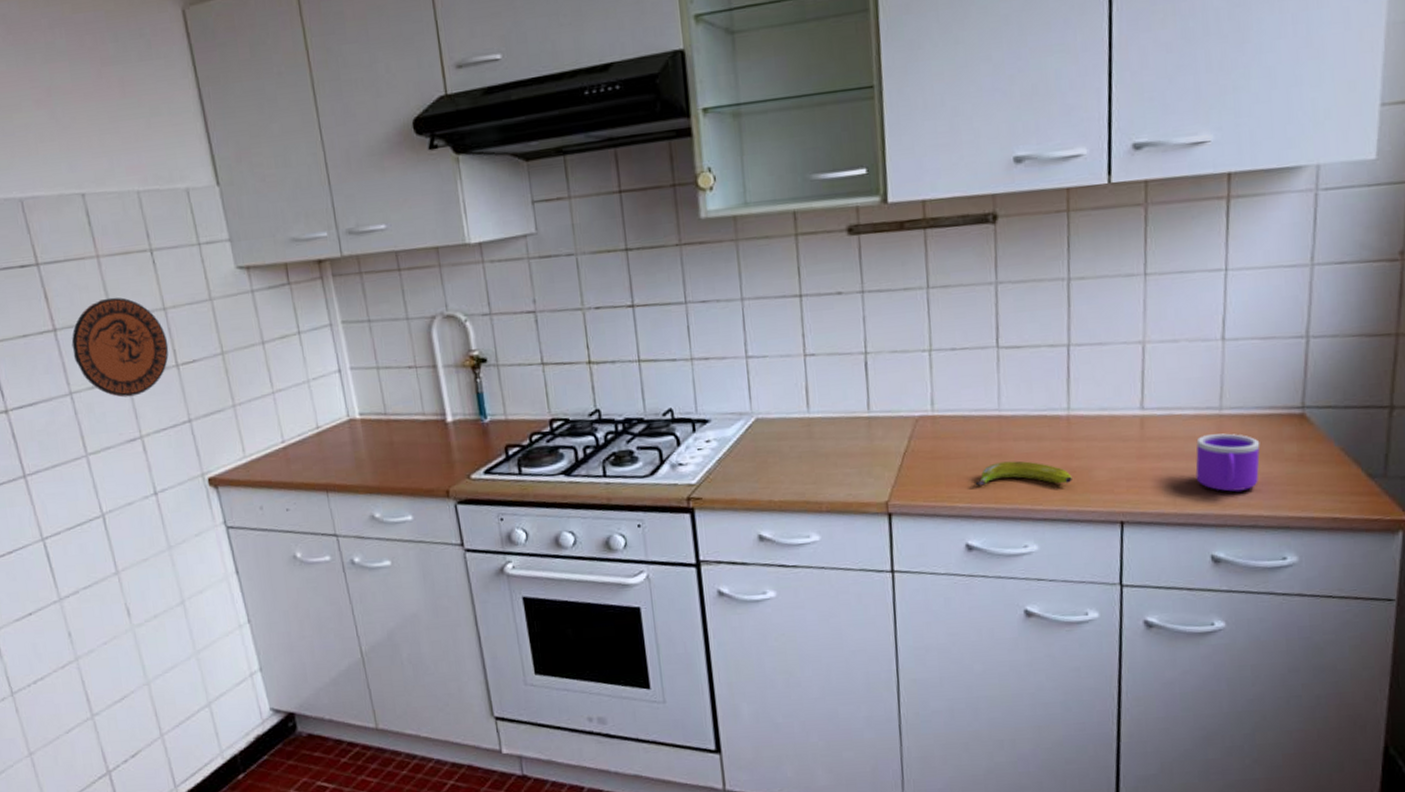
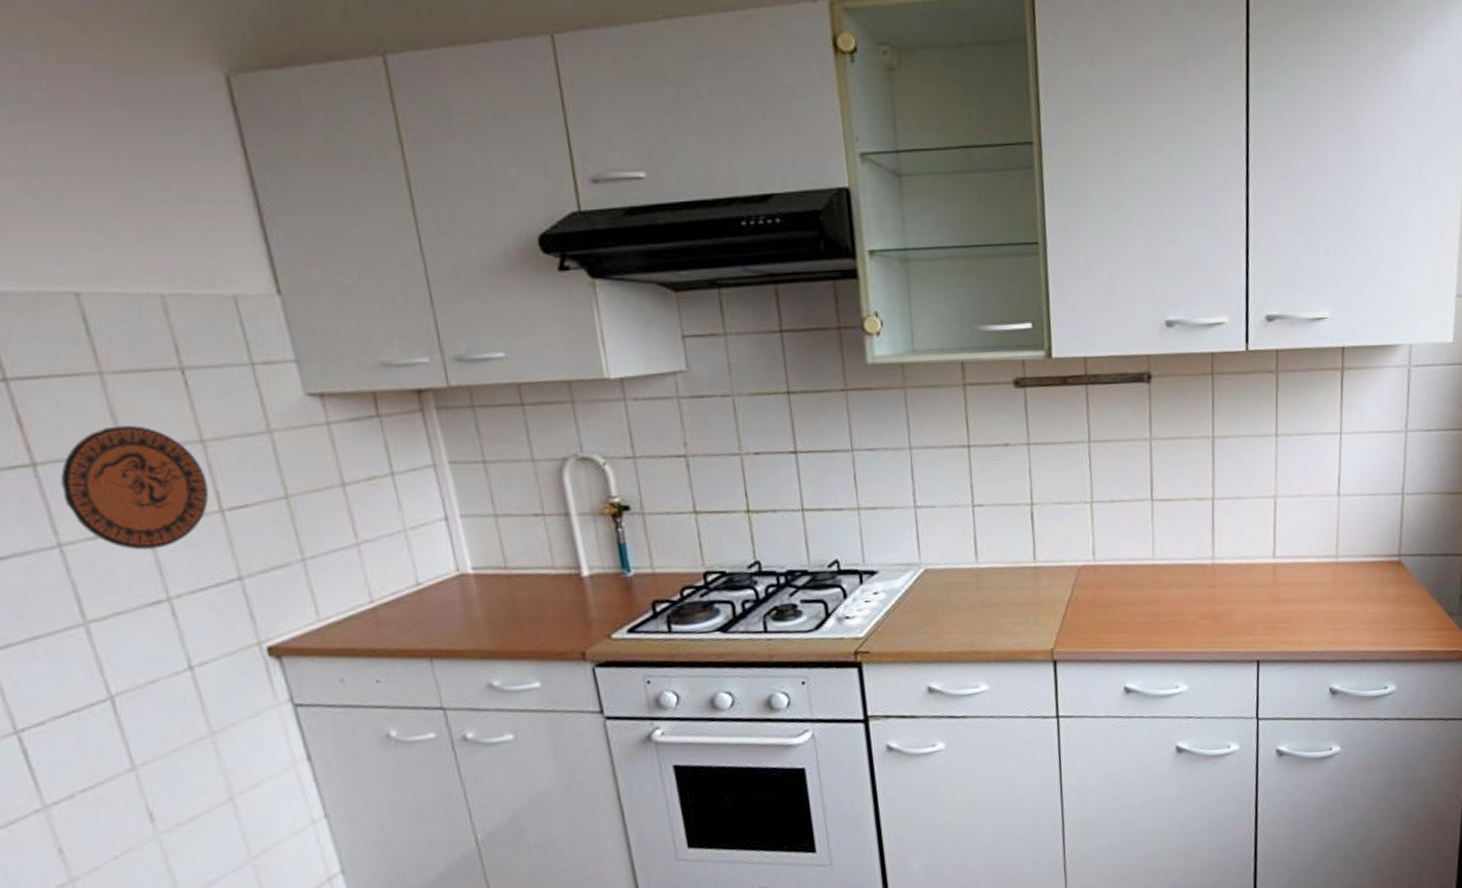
banana: present [975,460,1072,486] -> none [1132,606,1217,632]
mug: present [1195,433,1260,492] -> none [1317,578,1367,631]

